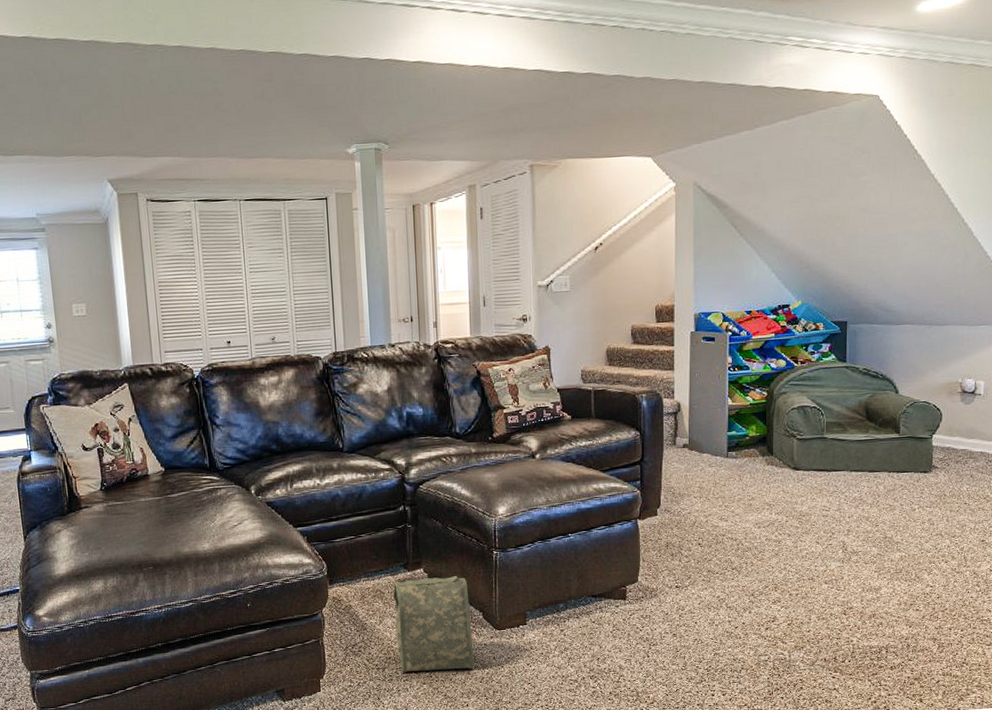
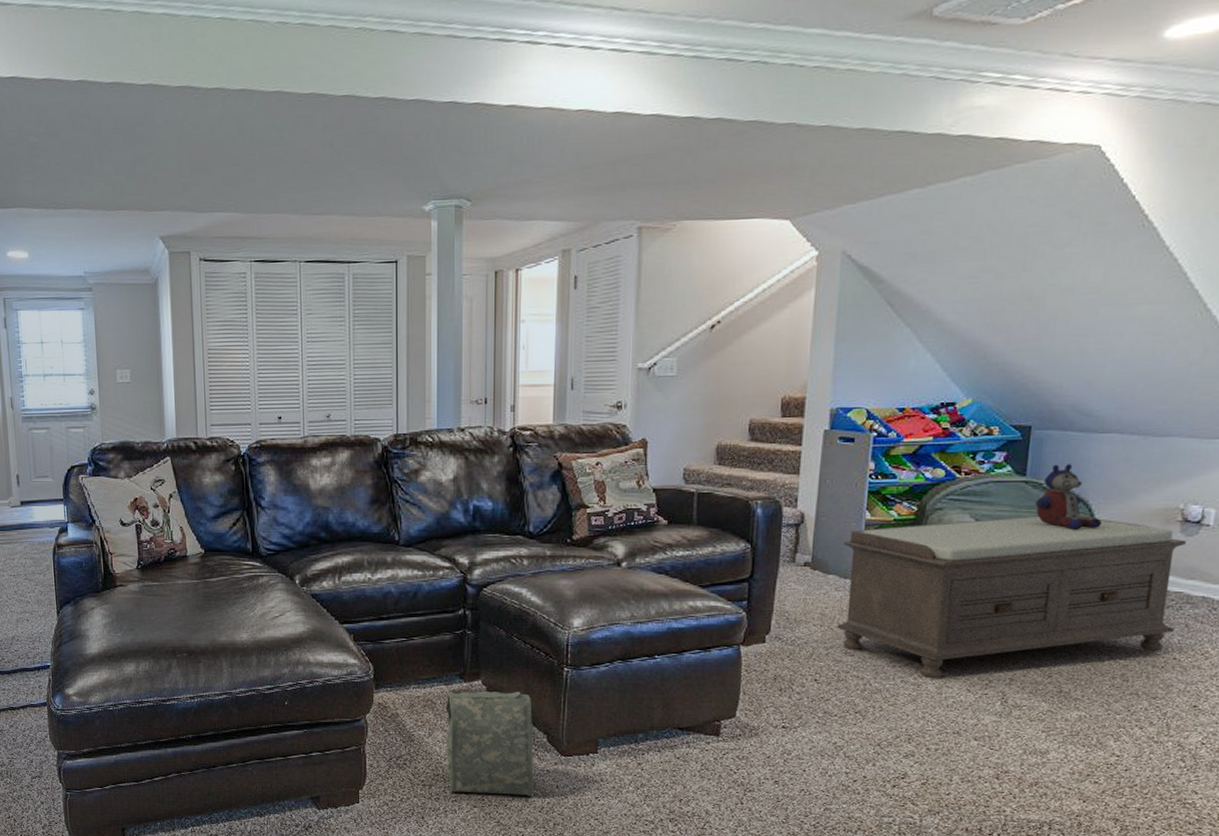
bench: none [713,393,965,536] -> present [837,515,1186,679]
stuffed bear: none [855,351,904,404] -> present [1036,464,1102,530]

